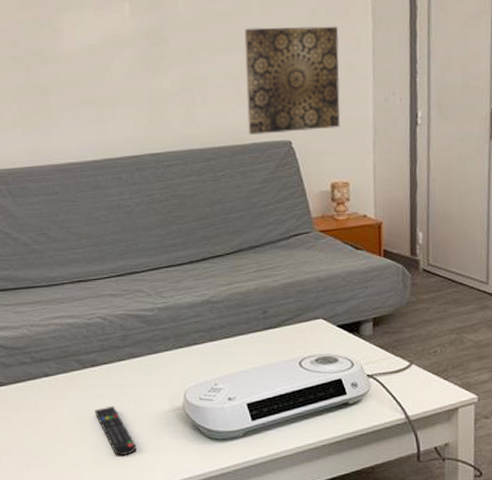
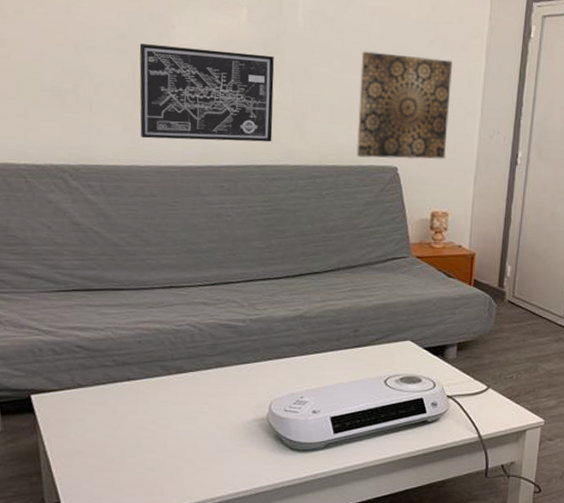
wall art: none [32,45,164,139] -> present [139,43,275,142]
remote control: present [95,405,136,455] -> none [176,413,217,462]

